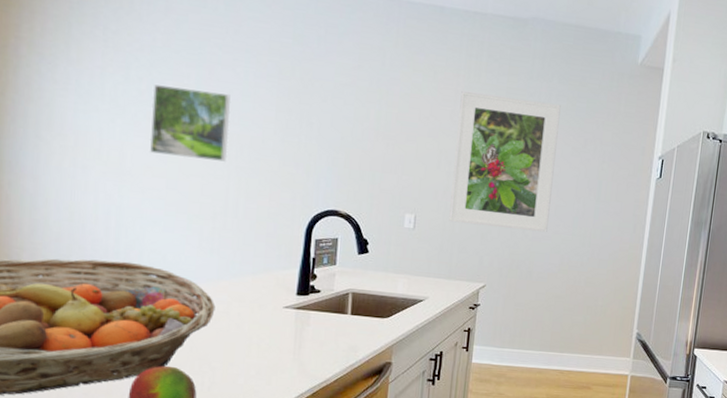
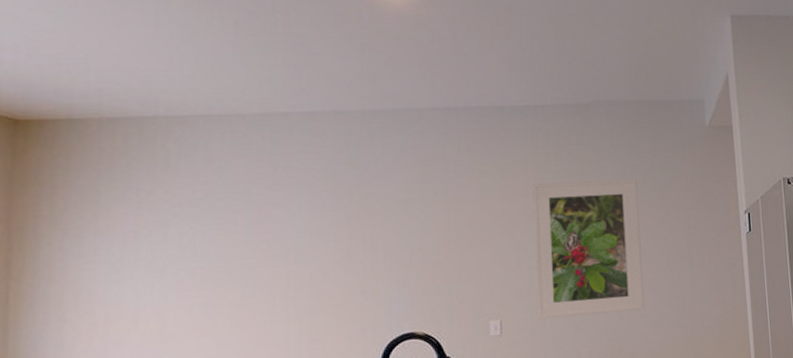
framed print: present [149,84,231,162] -> none [194,232,285,311]

